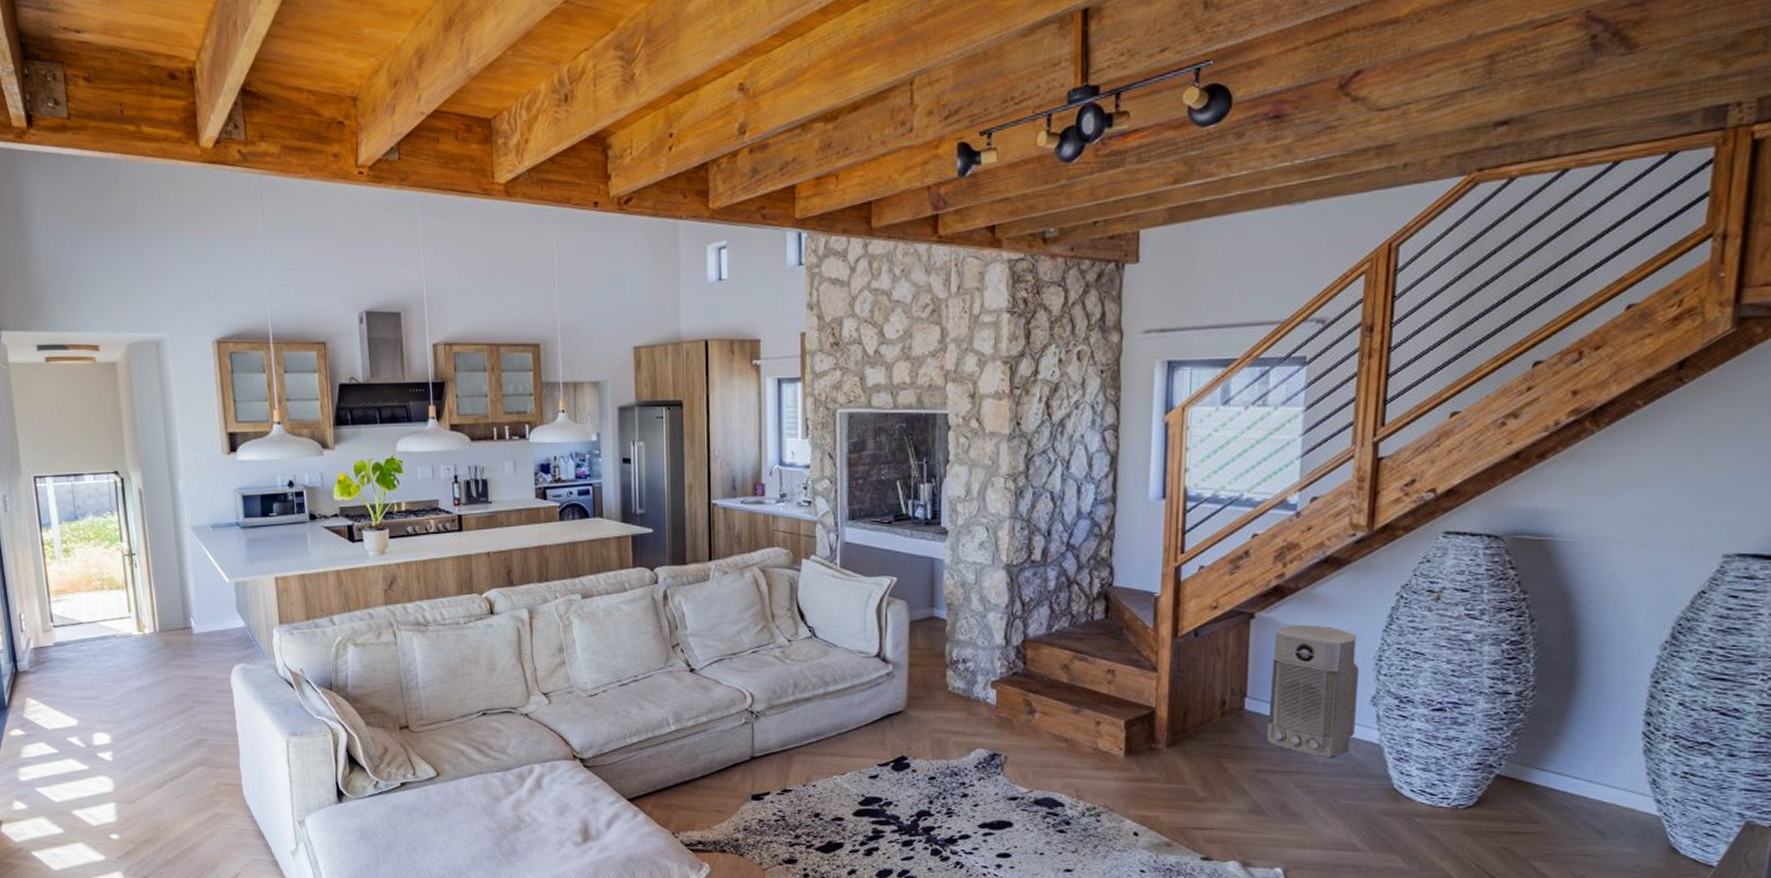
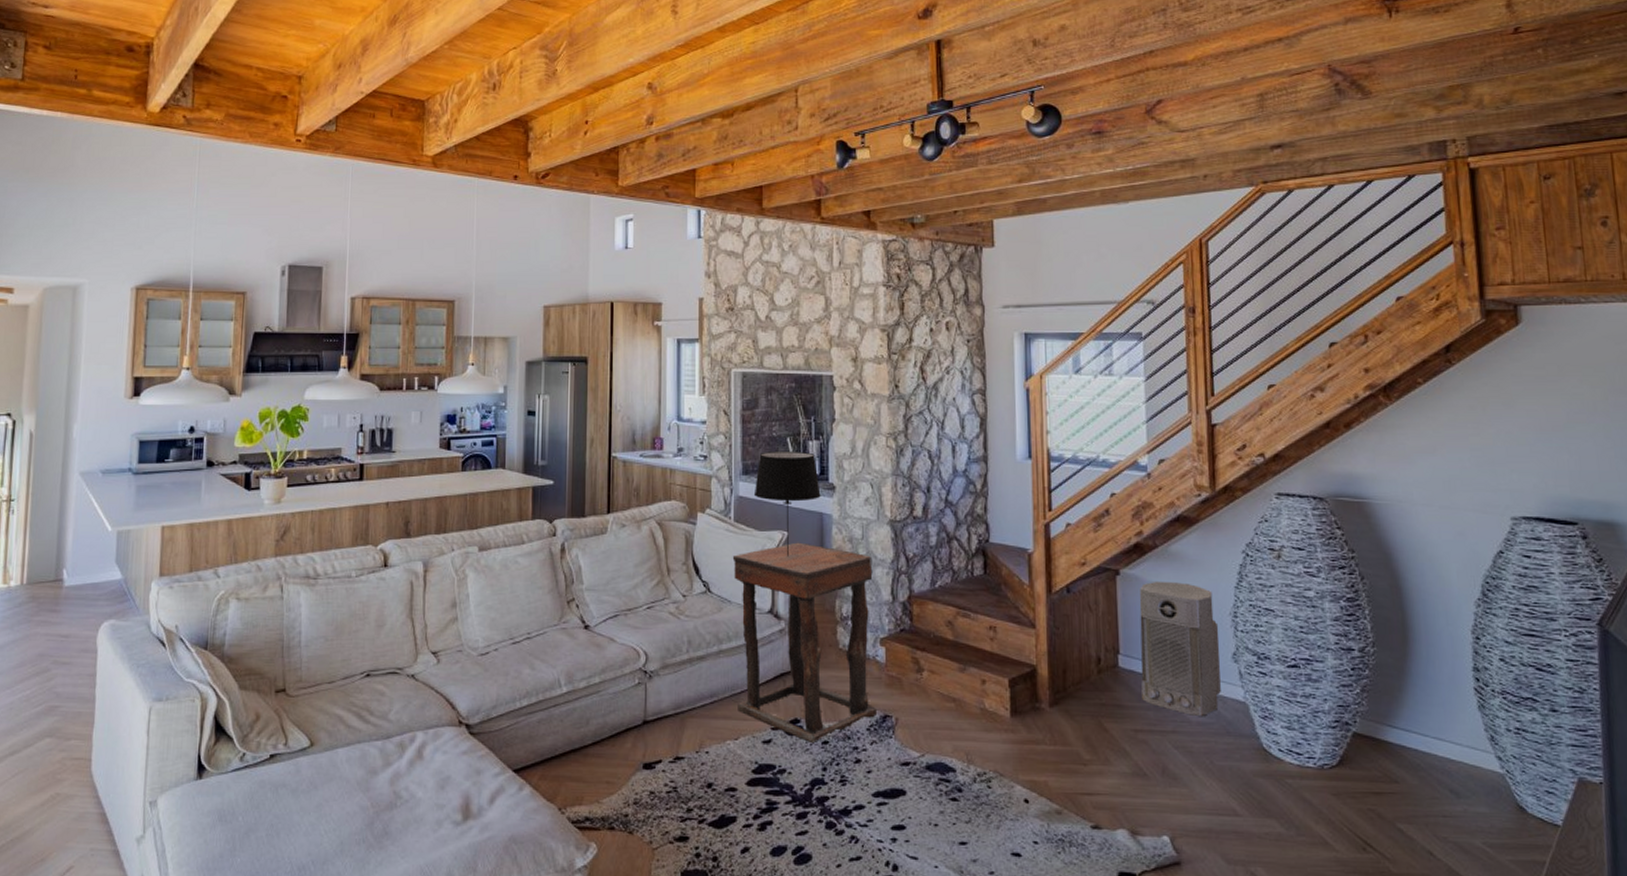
side table: none [838,587,986,778] -> present [732,542,878,742]
table lamp: none [860,494,932,602] -> present [753,450,821,556]

